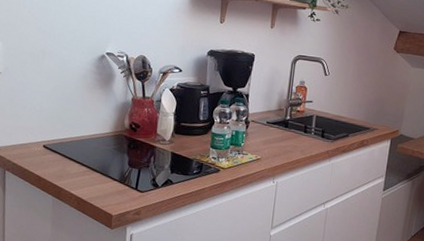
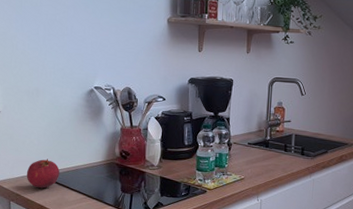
fruit: none [25,126,62,159] -> present [26,158,59,189]

